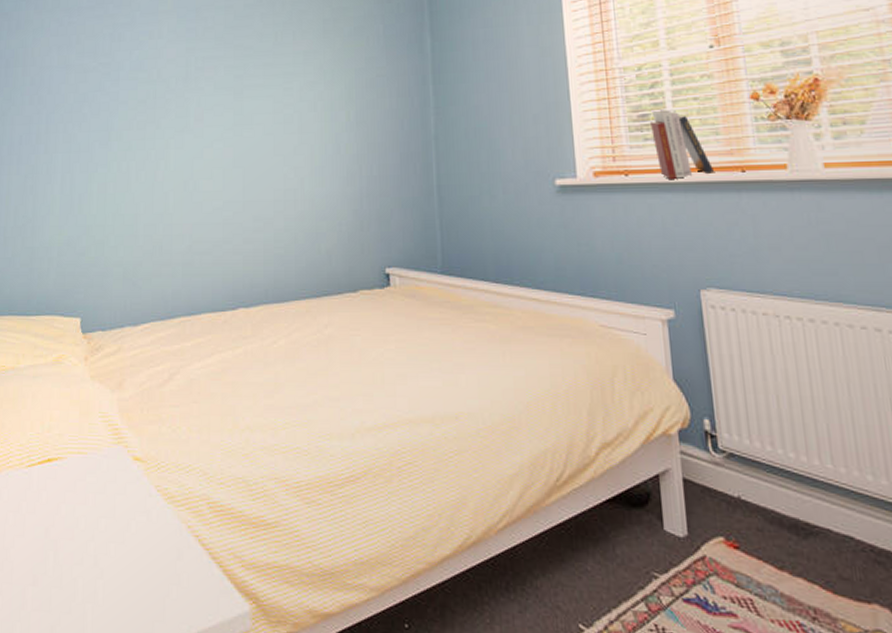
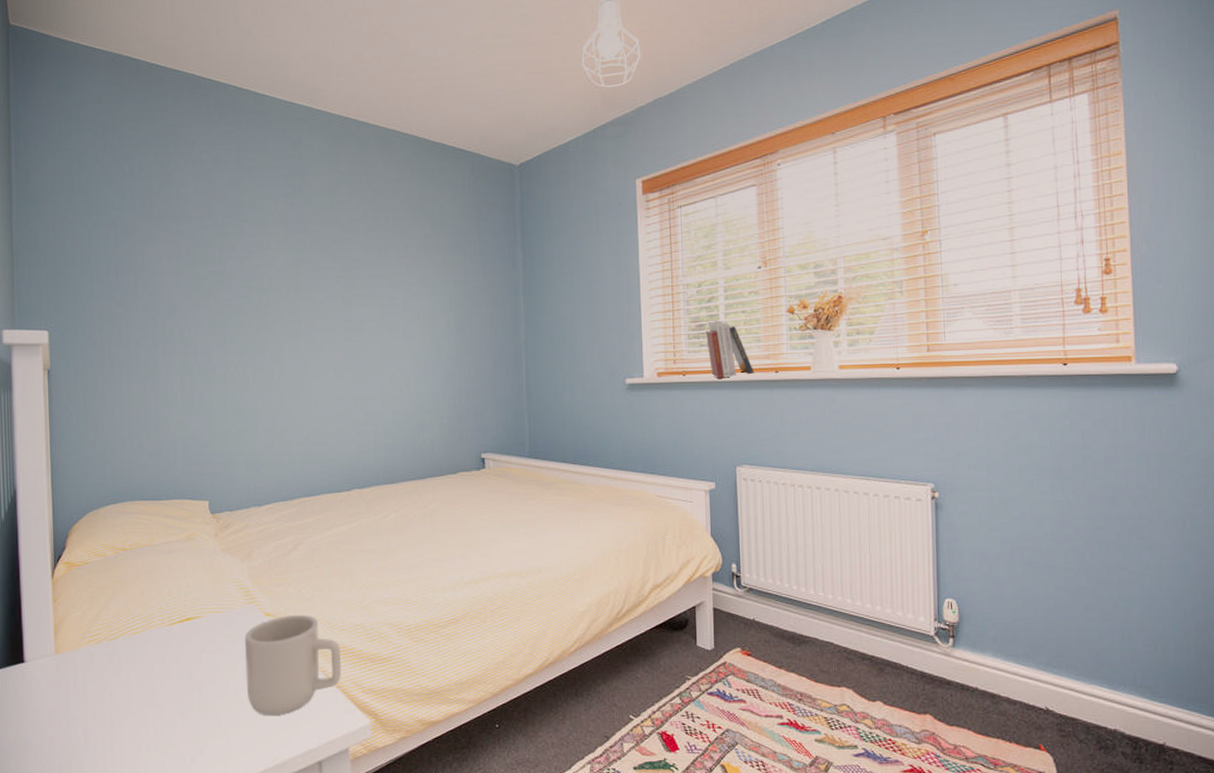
mug: none [108,460,219,591] -> present [244,614,342,715]

